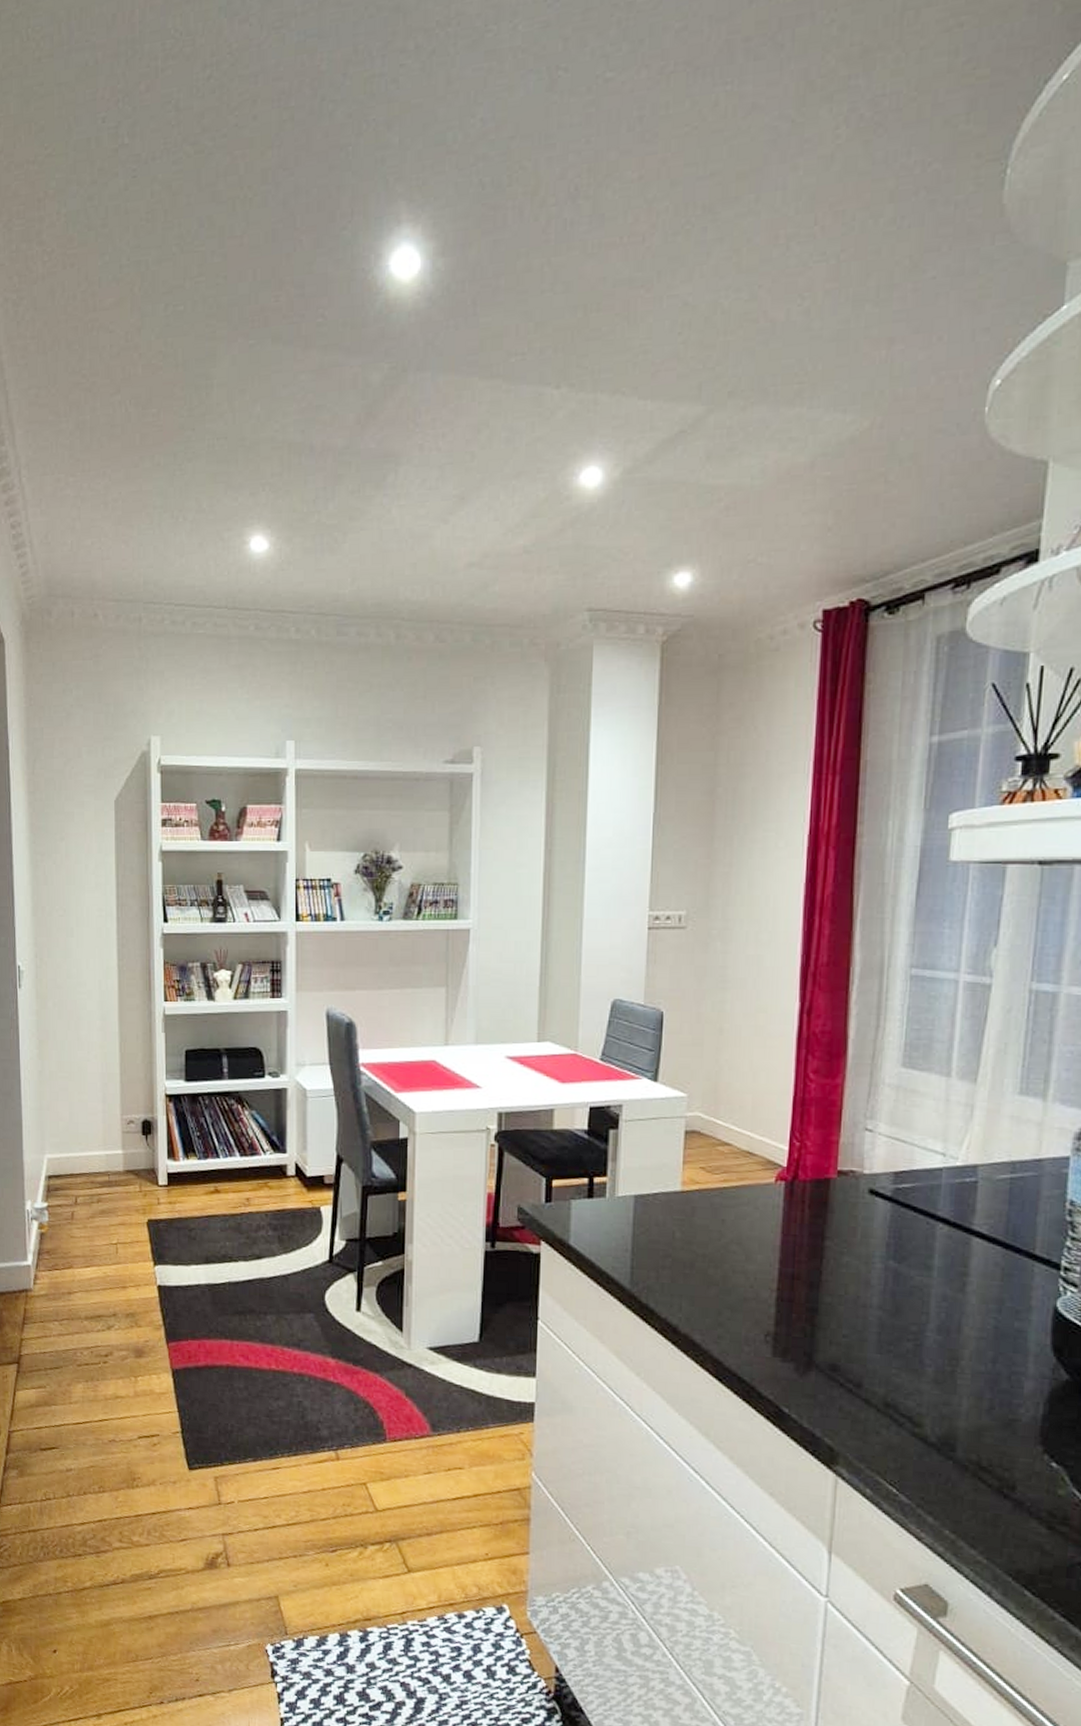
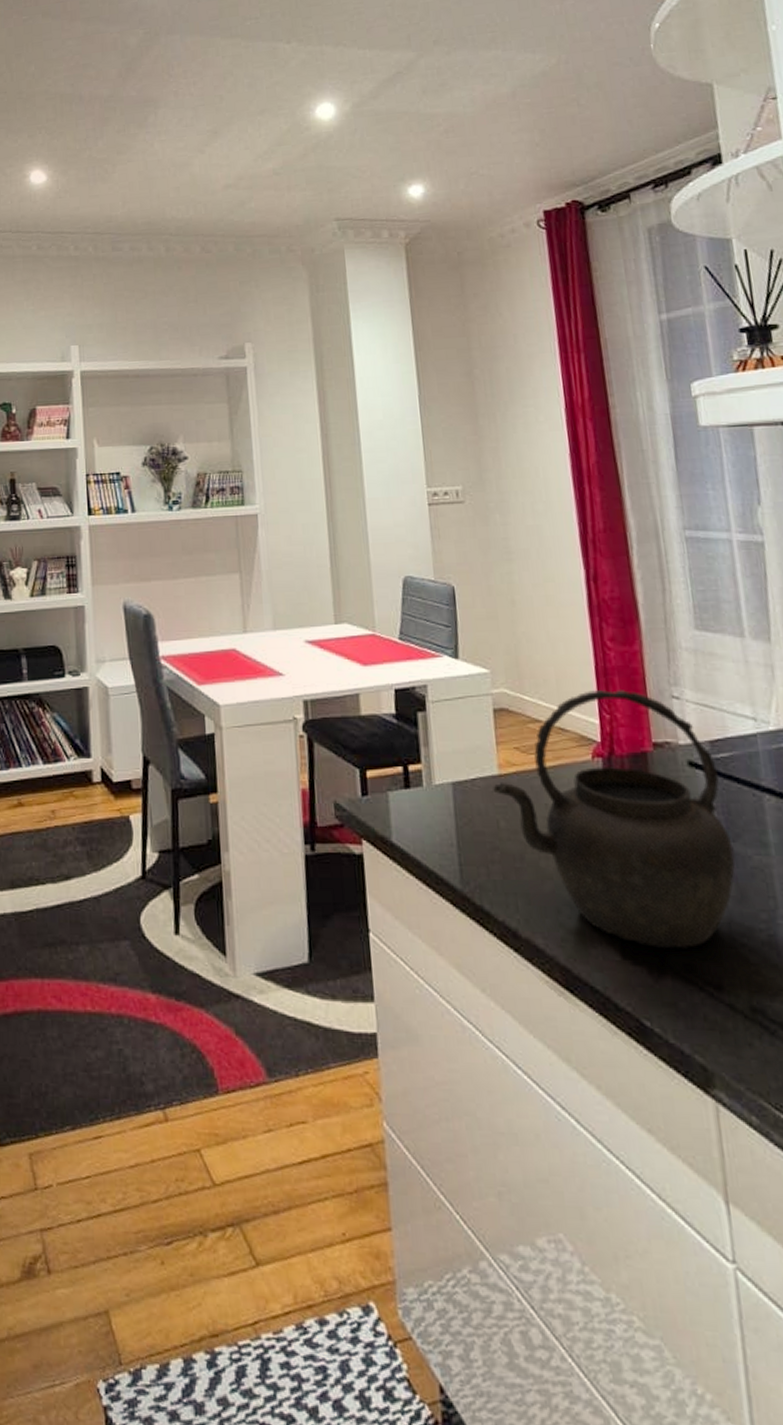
kettle: none [672,1119,898,1351] -> present [492,690,736,949]

